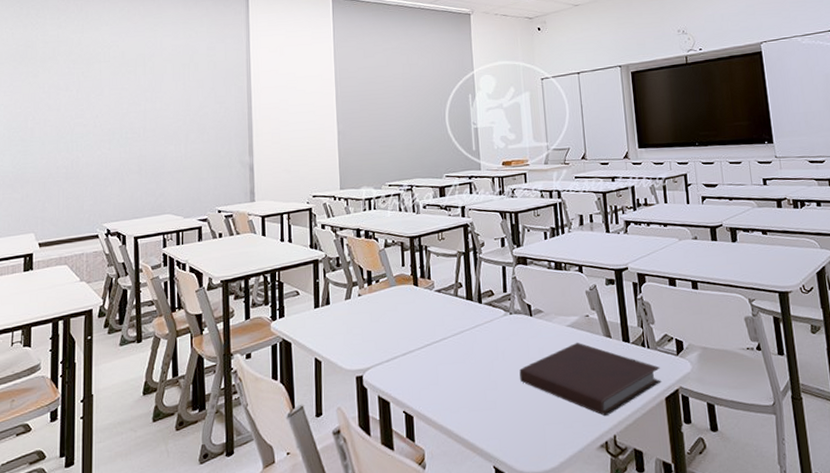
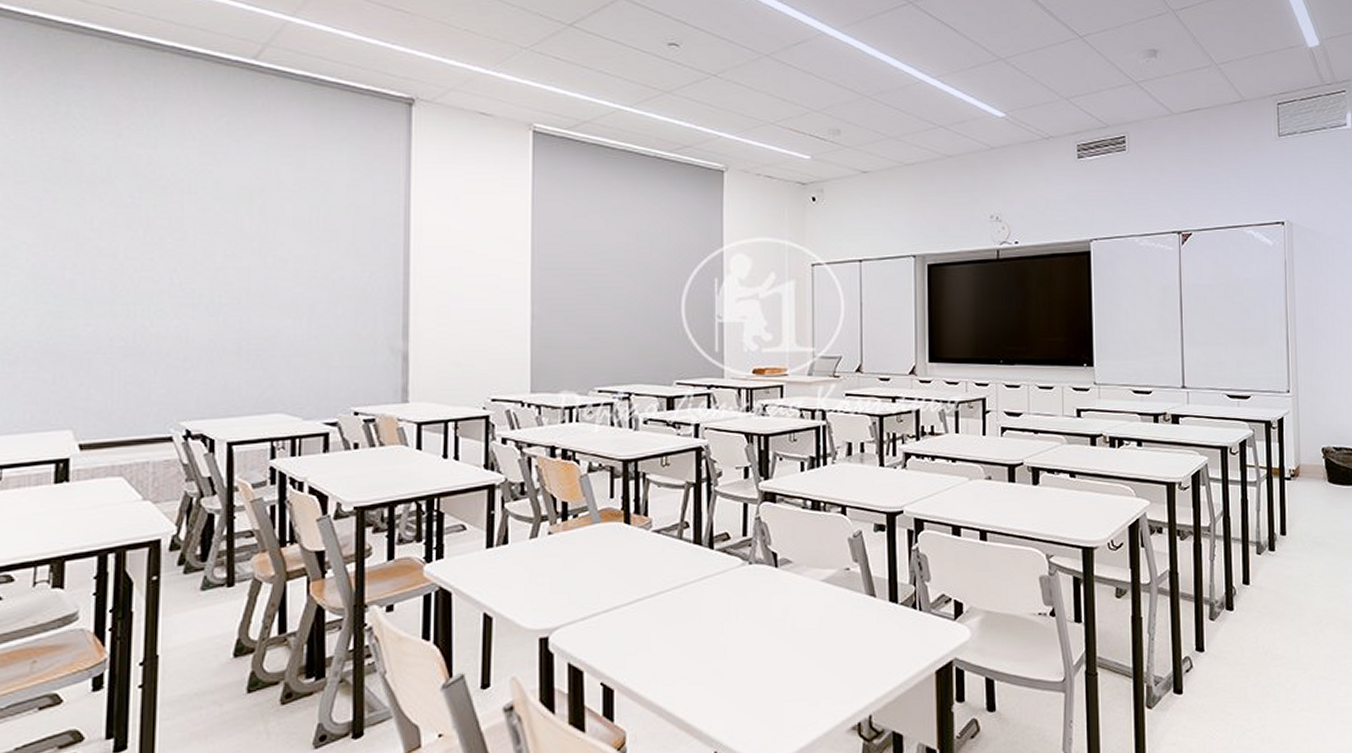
notebook: present [519,342,661,417] -> none [756,601,933,693]

